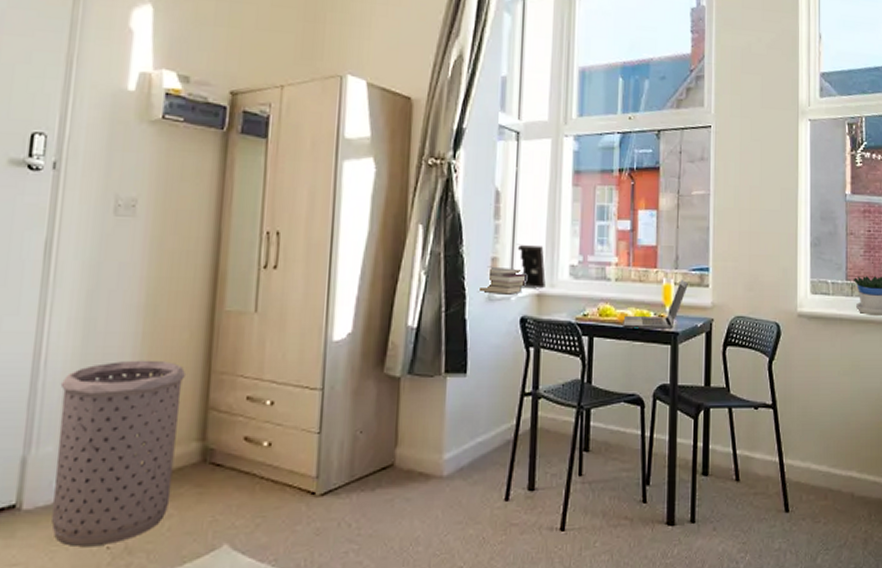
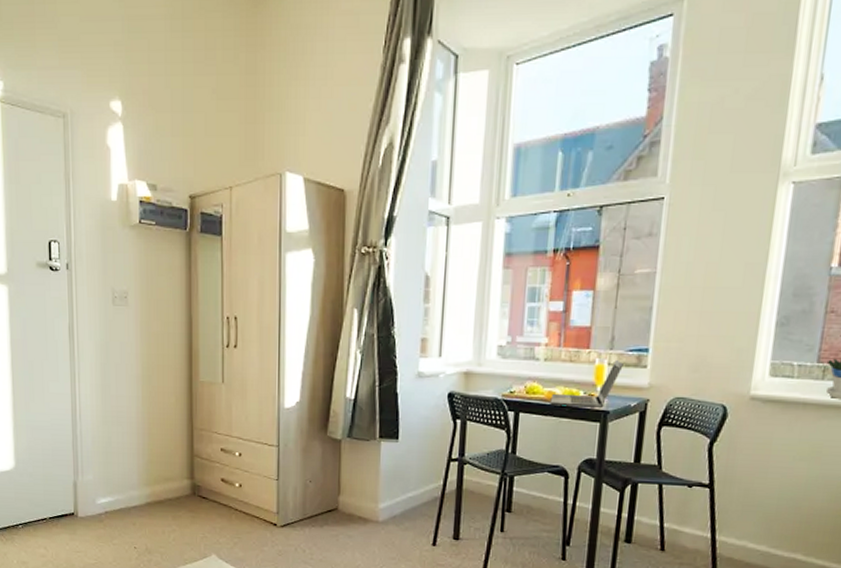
laundry basket: present [51,360,185,546] -> none [91,417,175,546]
books: present [478,266,526,295] -> none [409,346,454,372]
picture frame: present [516,244,546,289] -> none [444,325,473,368]

